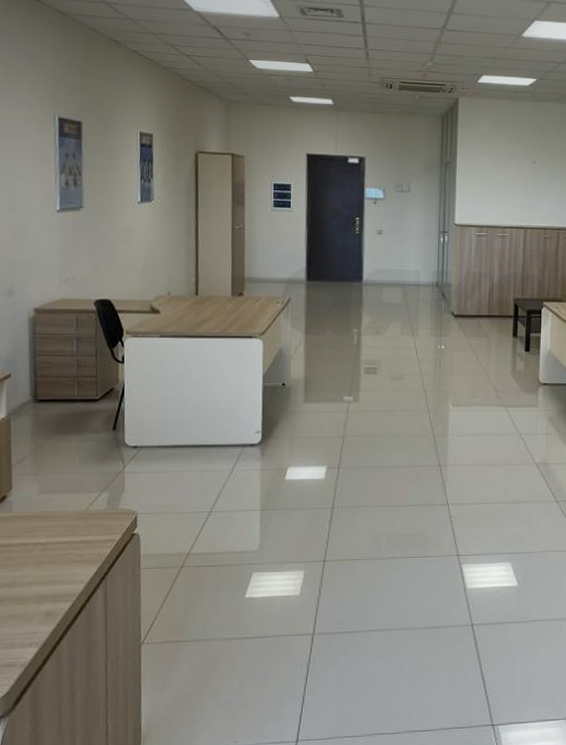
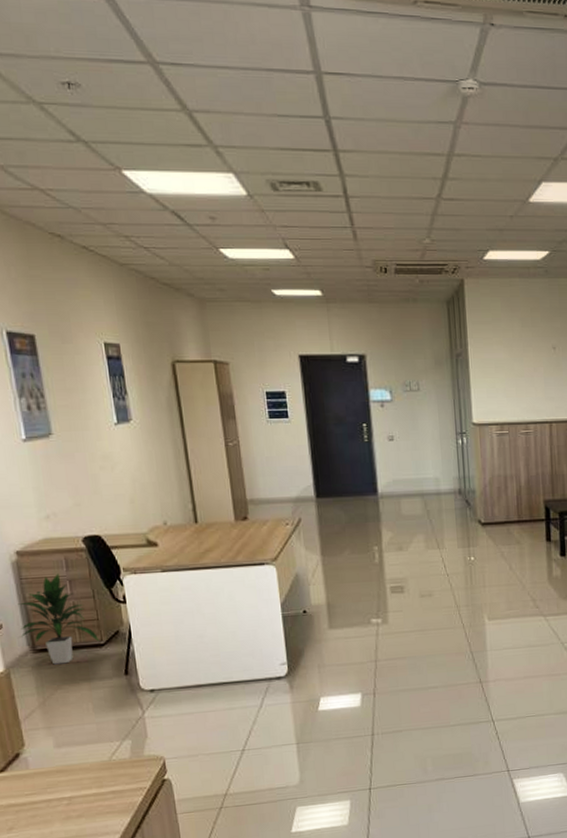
indoor plant: none [25,331,95,415] -> present [17,573,100,665]

